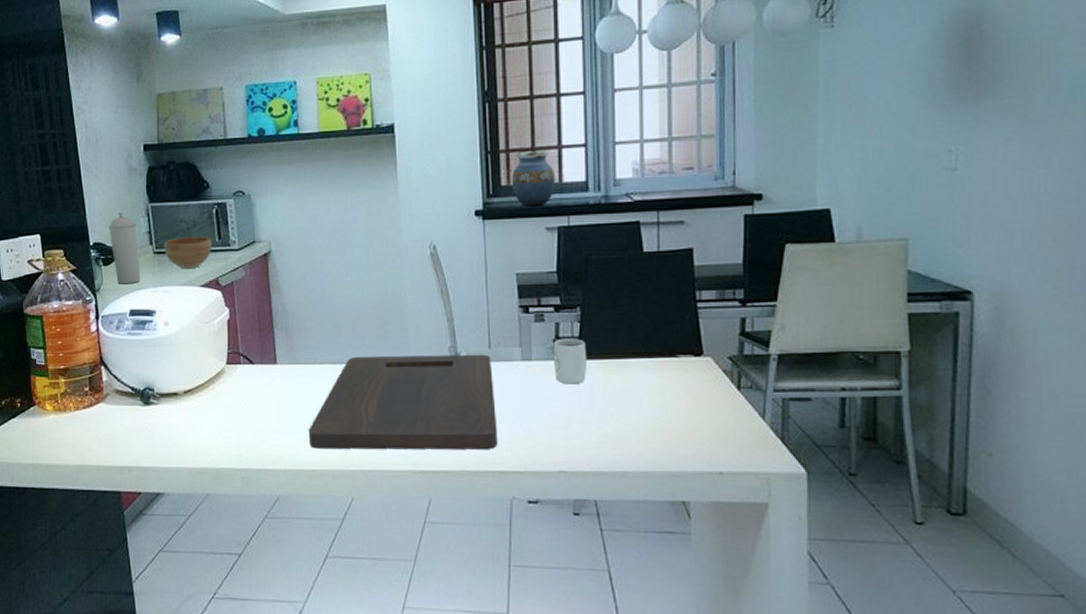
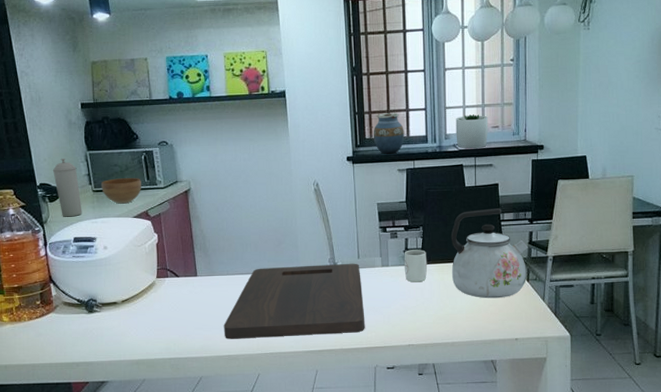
kettle: none [621,283,740,413] -> present [451,208,529,299]
planter: none [629,151,678,199] -> present [455,114,488,148]

